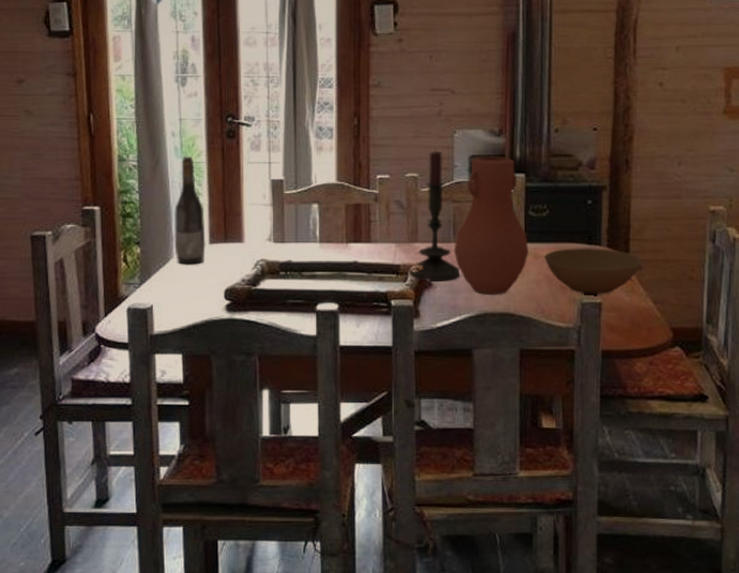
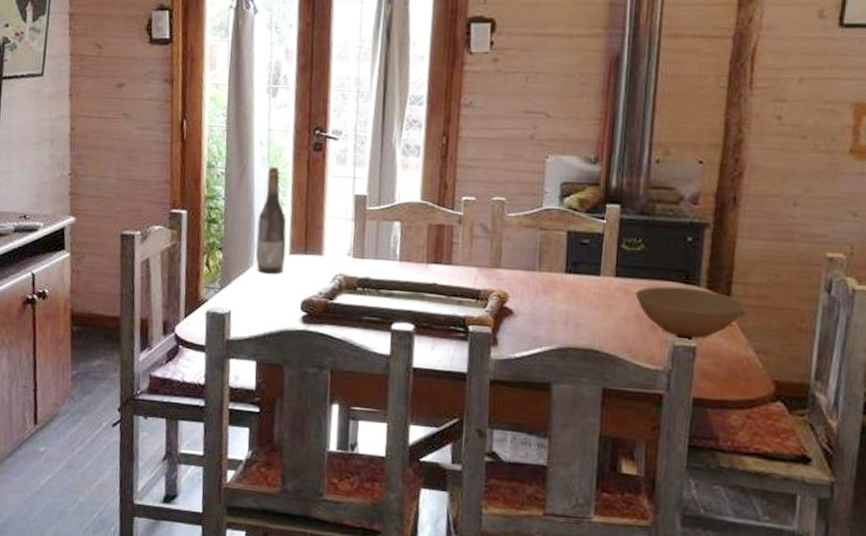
candle: present [410,148,460,281] -> none [490,172,543,311]
vase: present [453,157,529,295] -> none [538,184,619,329]

